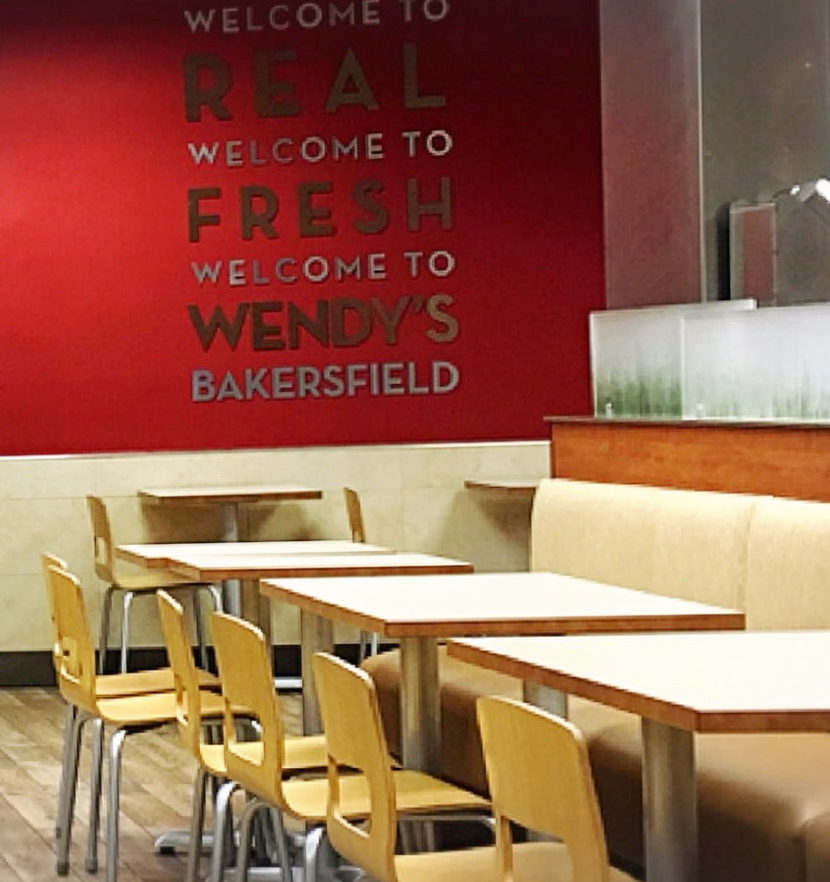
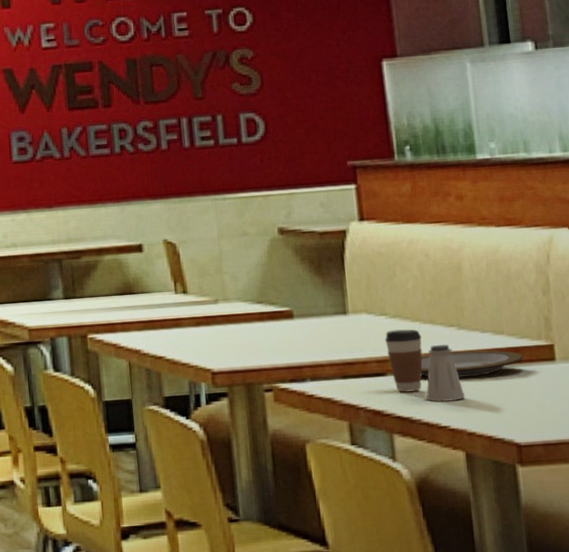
coffee cup: none [567,590,606,653] -> present [384,329,423,393]
plate: none [602,615,712,642] -> present [421,350,523,378]
saltshaker: none [605,607,647,665] -> present [425,344,466,402]

